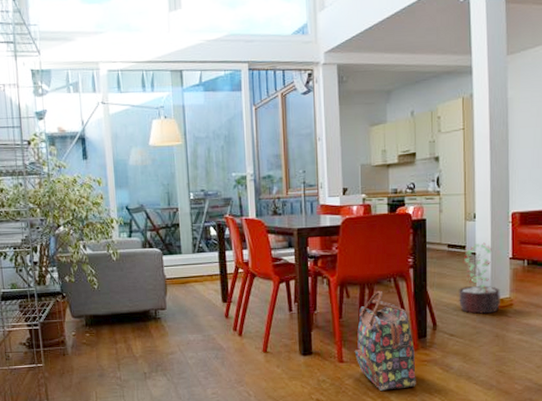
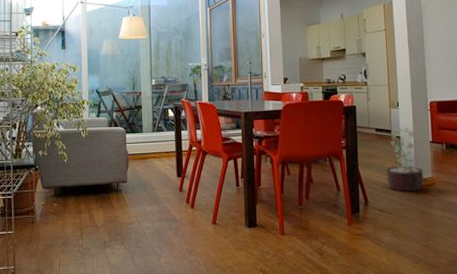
backpack: present [354,290,416,391] -> none [294,169,351,262]

